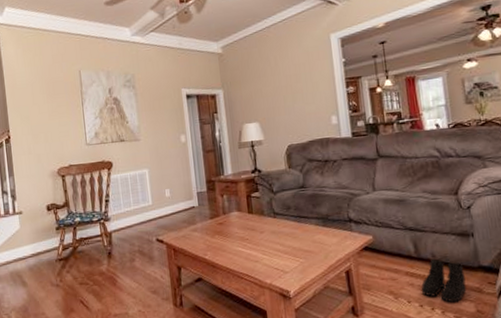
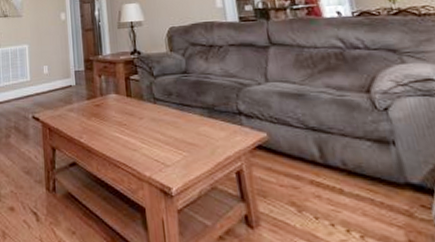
boots: present [421,258,467,303] -> none [330,167,392,226]

